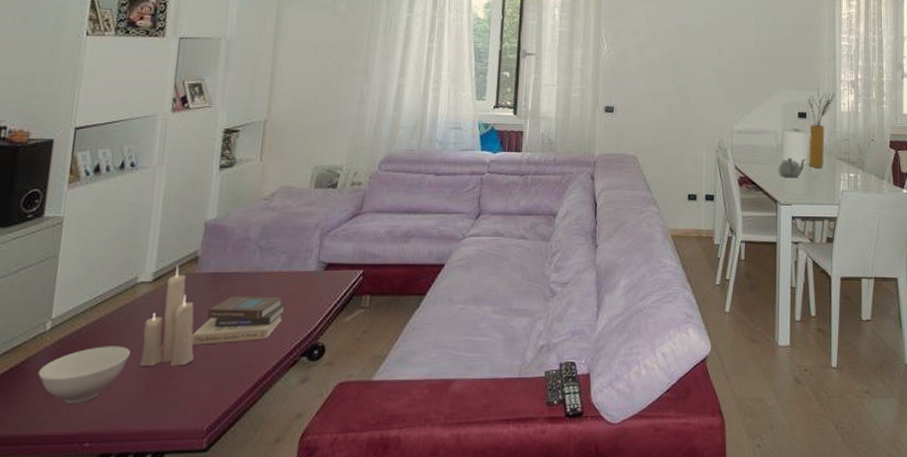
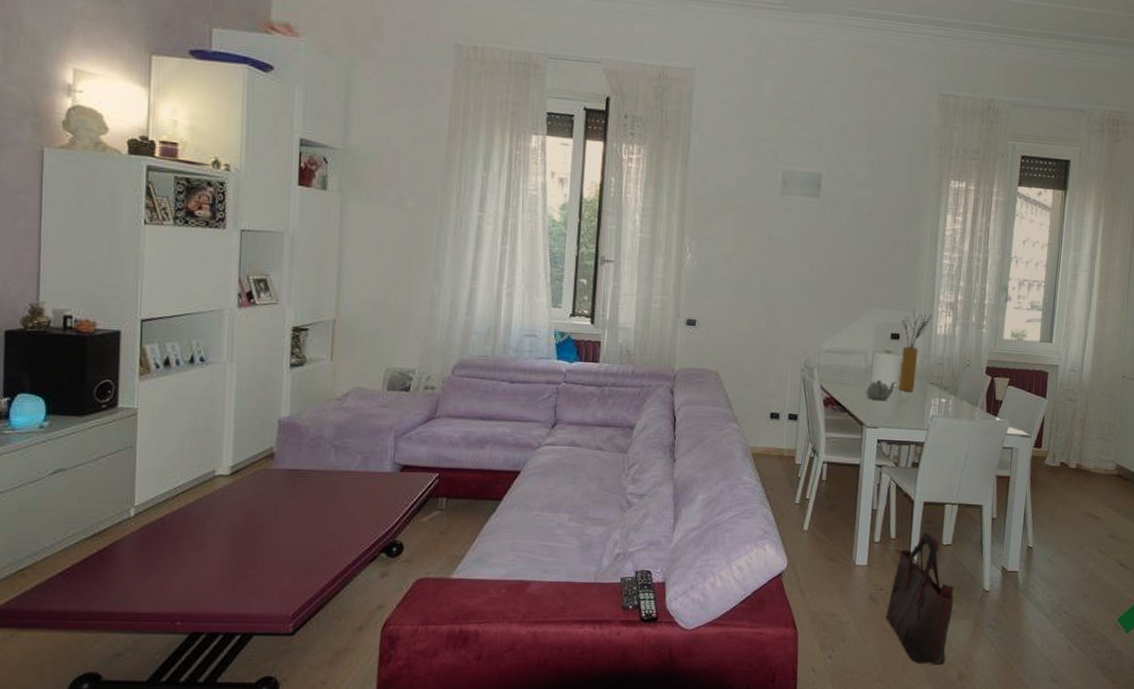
bowl: present [38,346,130,404] -> none [126,534,213,585]
candle: present [139,266,195,367] -> none [223,461,276,556]
books: present [191,296,285,345] -> none [271,493,363,538]
handbag: none [812,308,878,449] -> present [886,532,954,665]

